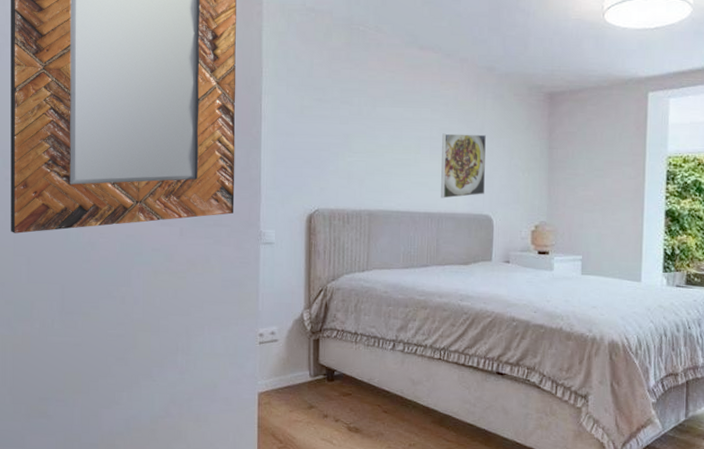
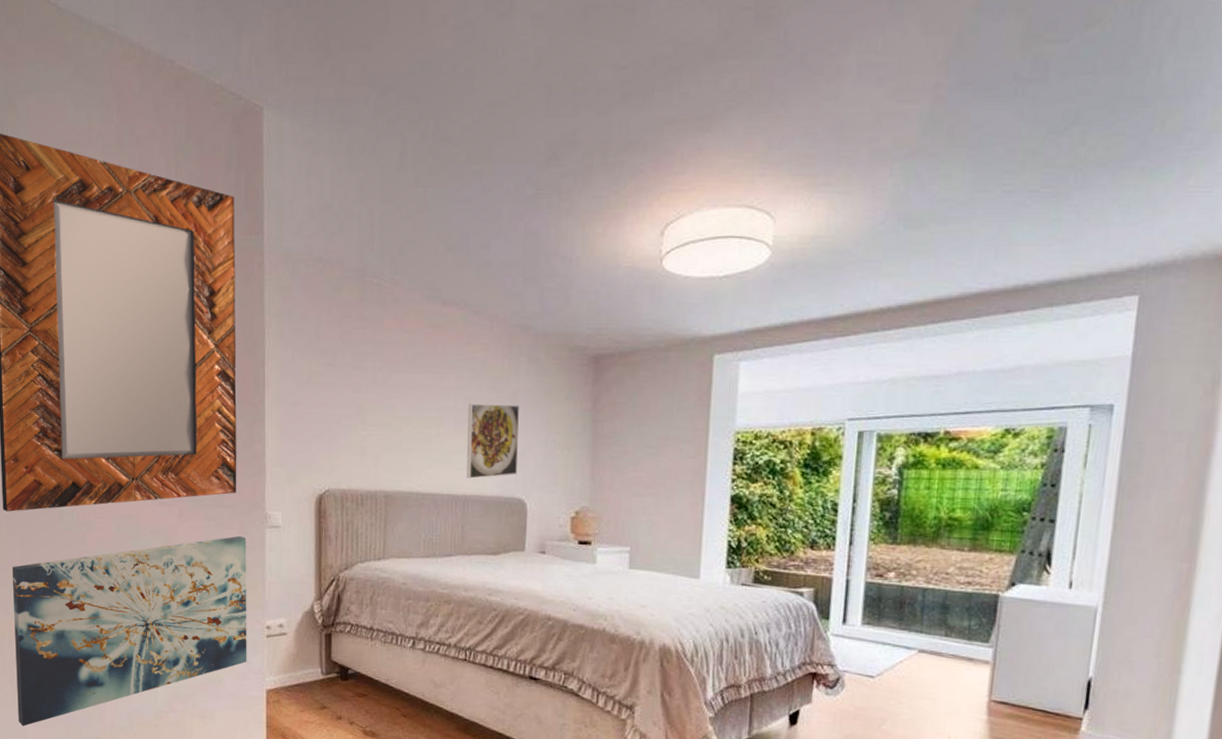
wall art: none [17,252,243,436] -> present [12,535,247,726]

